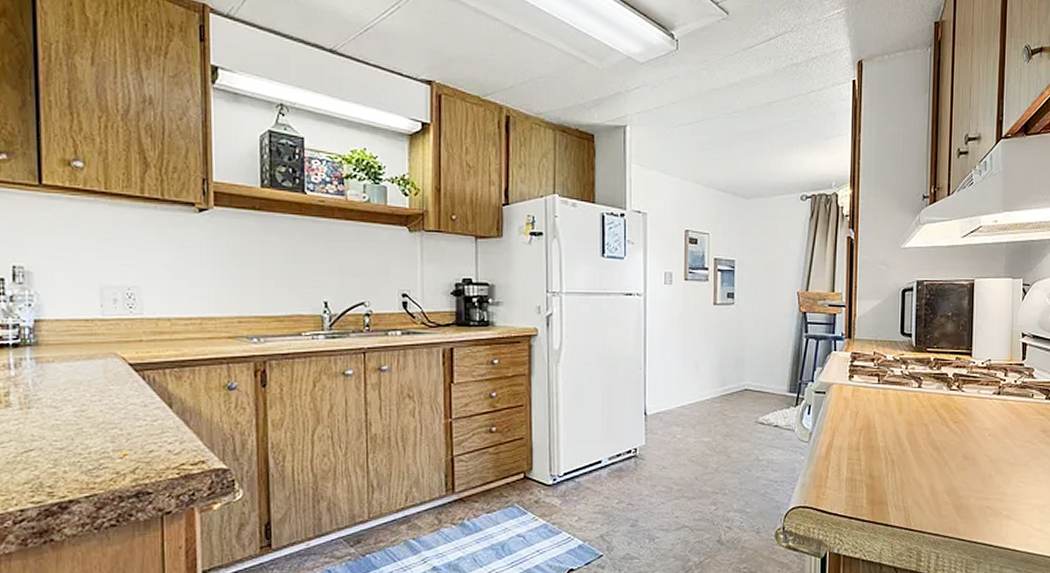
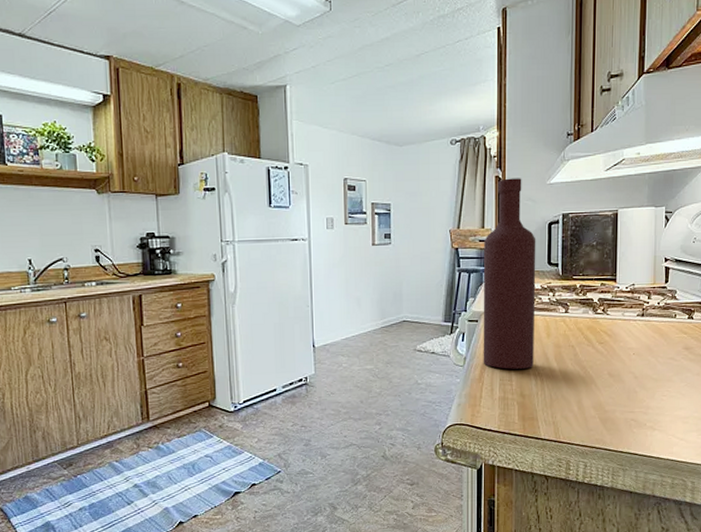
wine bottle: none [830,240,889,447] -> present [483,178,536,369]

